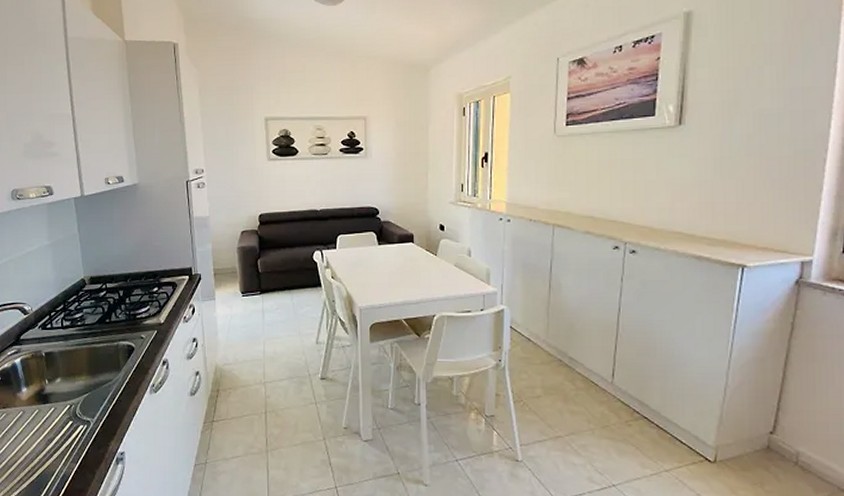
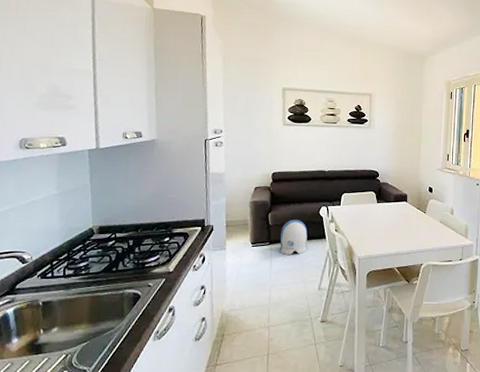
sun visor: none [271,265,302,305] -> present [279,219,308,255]

